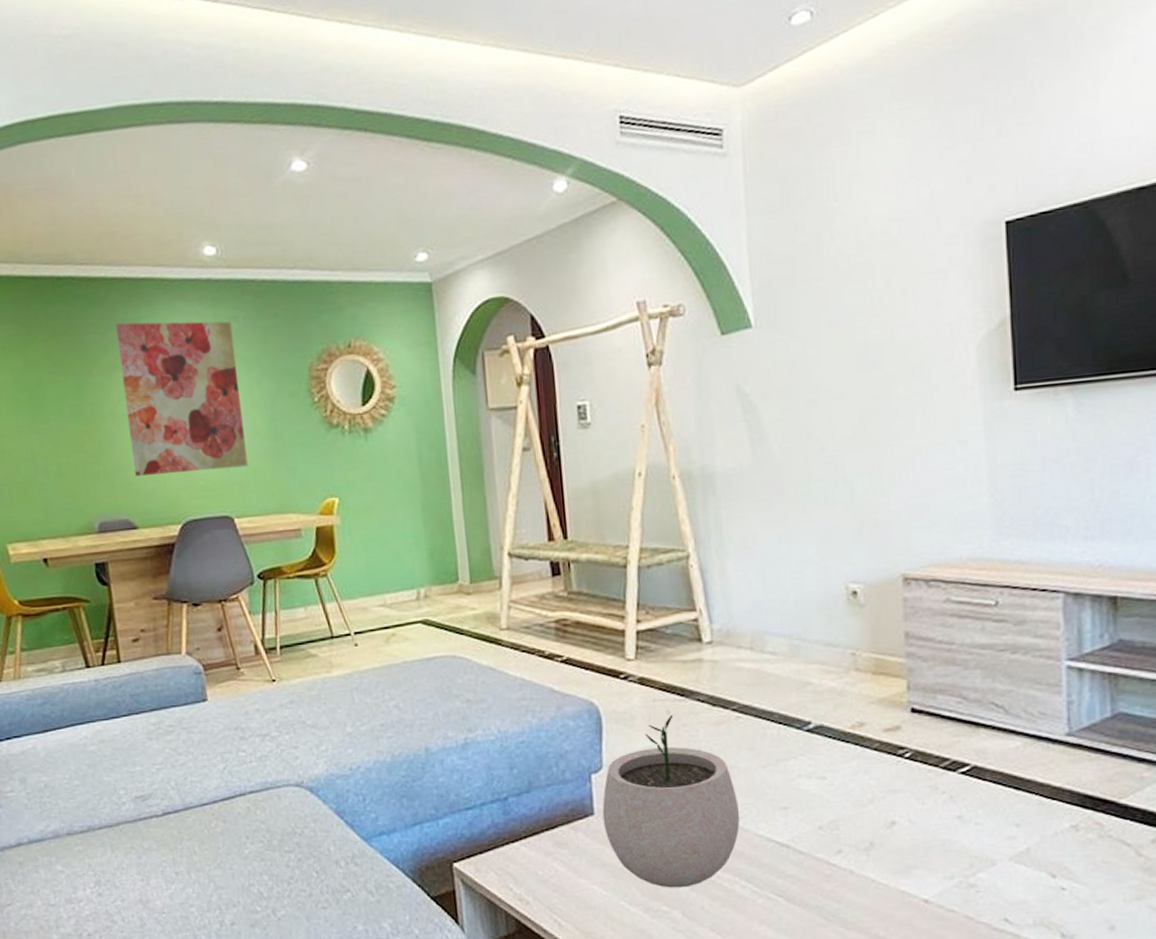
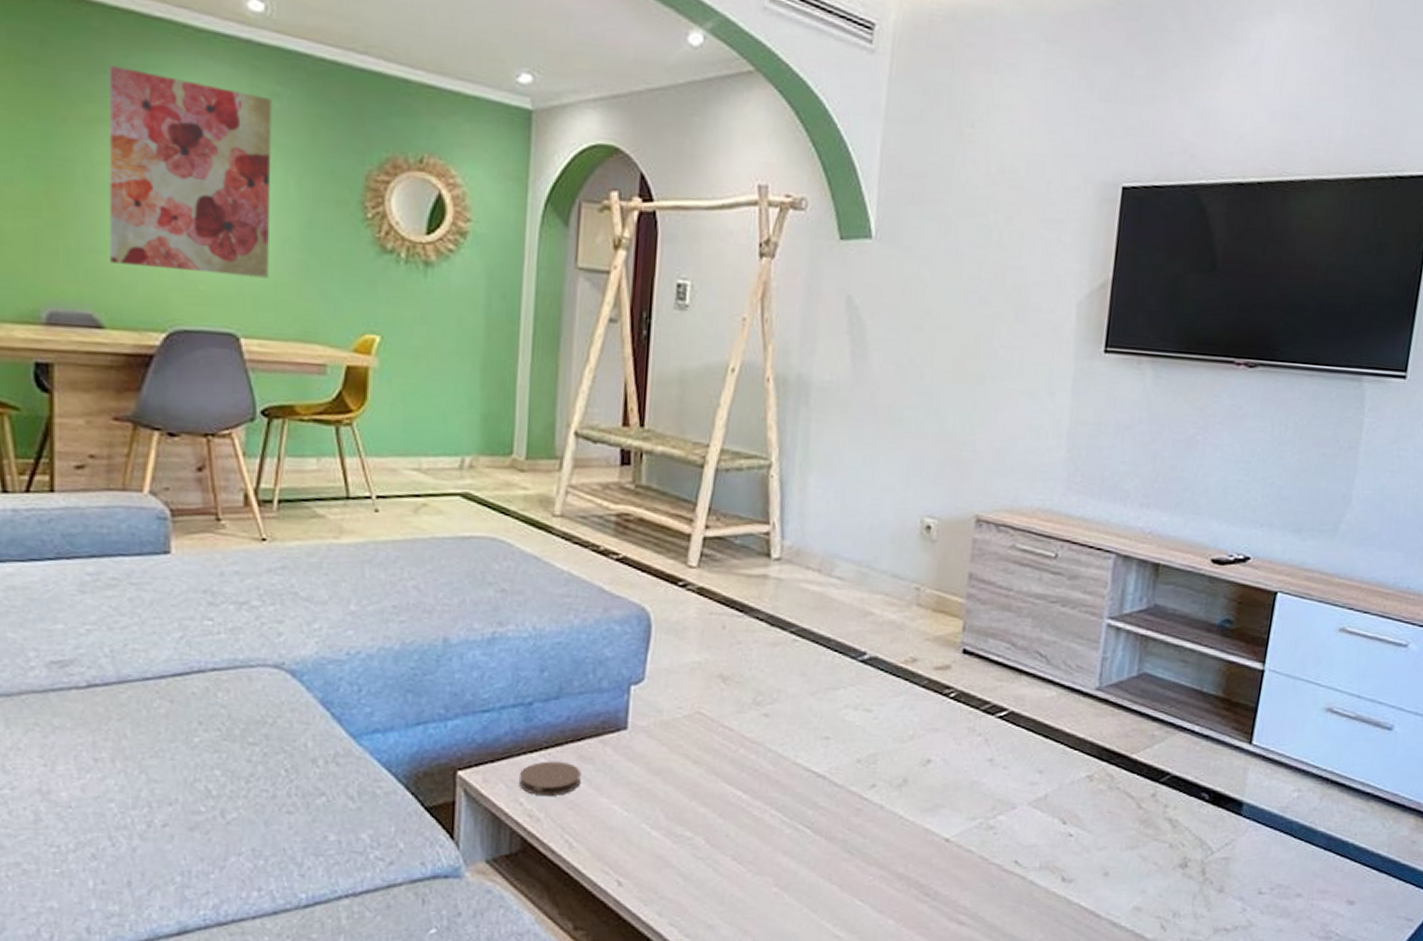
coaster: none [506,848,560,880] -> present [520,761,581,796]
plant pot: present [602,714,740,888] -> none [636,630,782,813]

